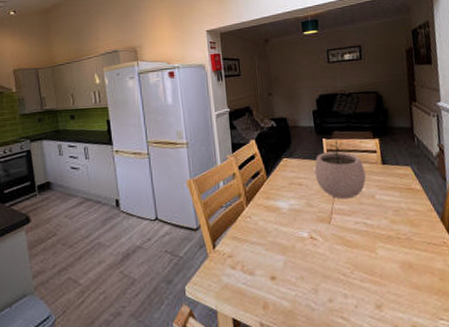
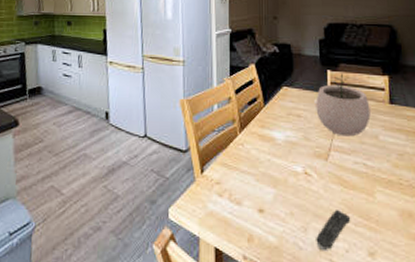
remote control: none [326,269,357,310] -> present [316,210,351,252]

